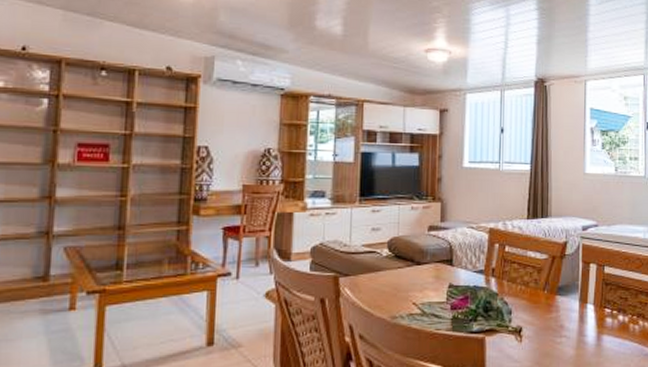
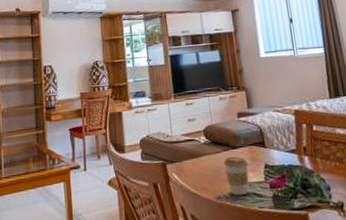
coffee cup: none [405,273,432,316] -> present [223,156,249,196]

